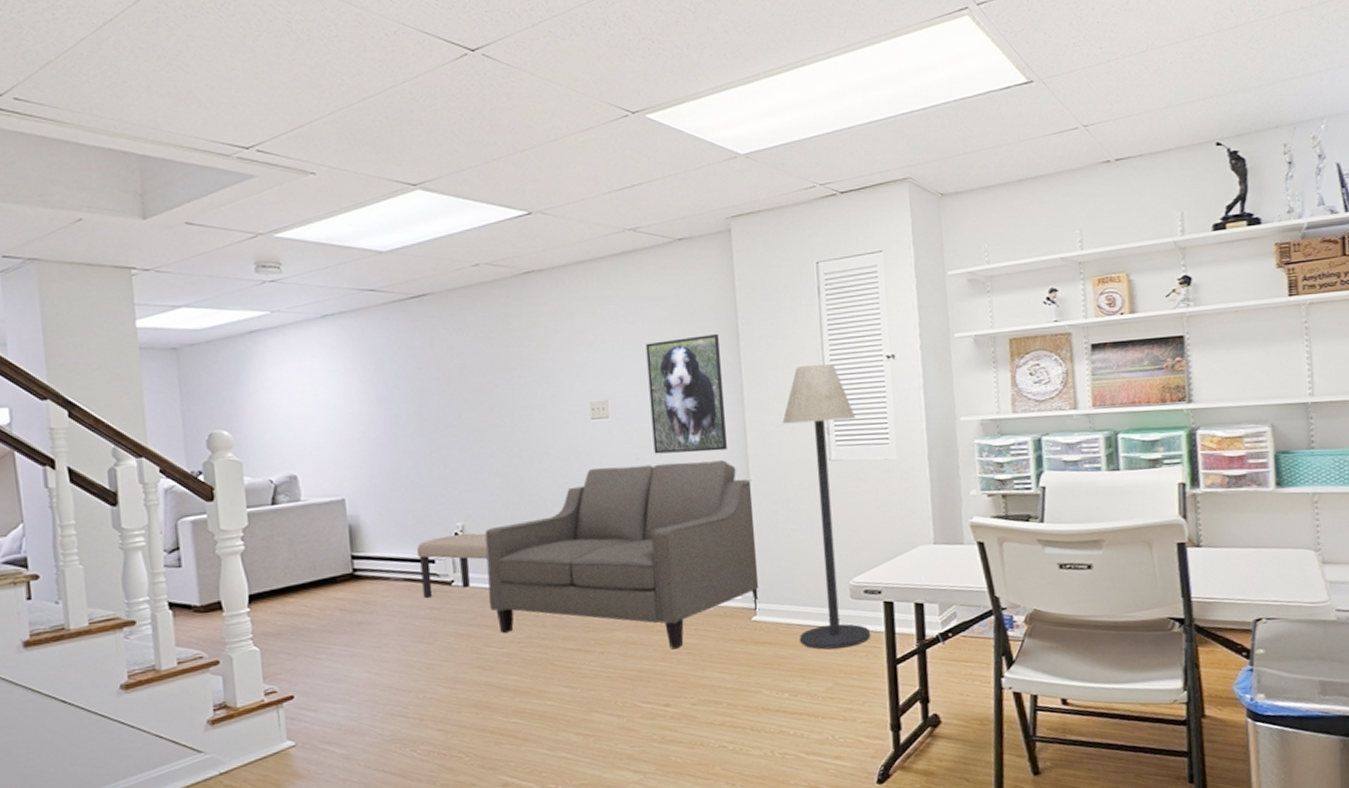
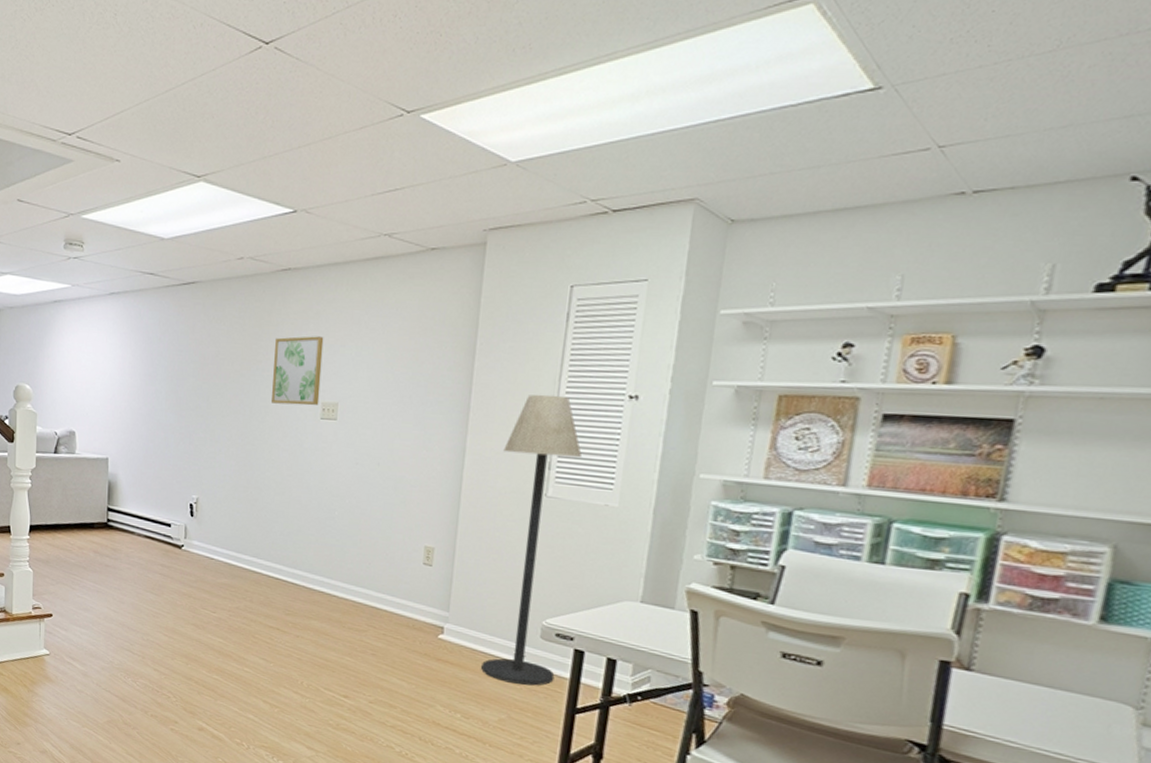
bench: present [416,533,488,598] -> none [157,505,215,556]
sofa: present [484,460,760,649] -> none [210,466,463,648]
wall art: none [529,335,587,410] -> present [272,336,324,406]
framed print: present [645,333,727,454] -> none [373,350,454,469]

